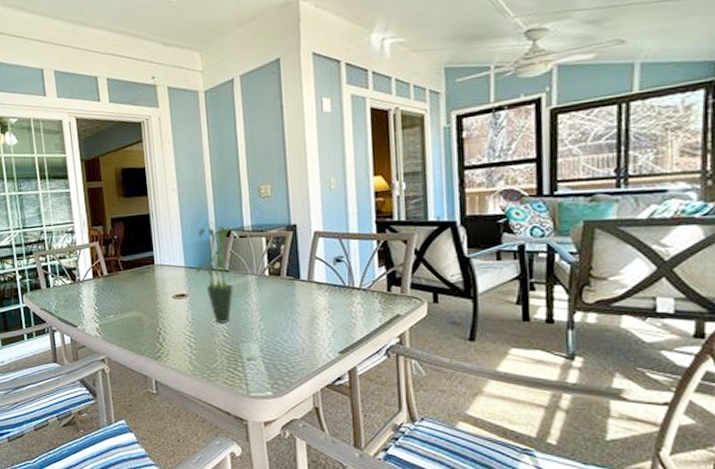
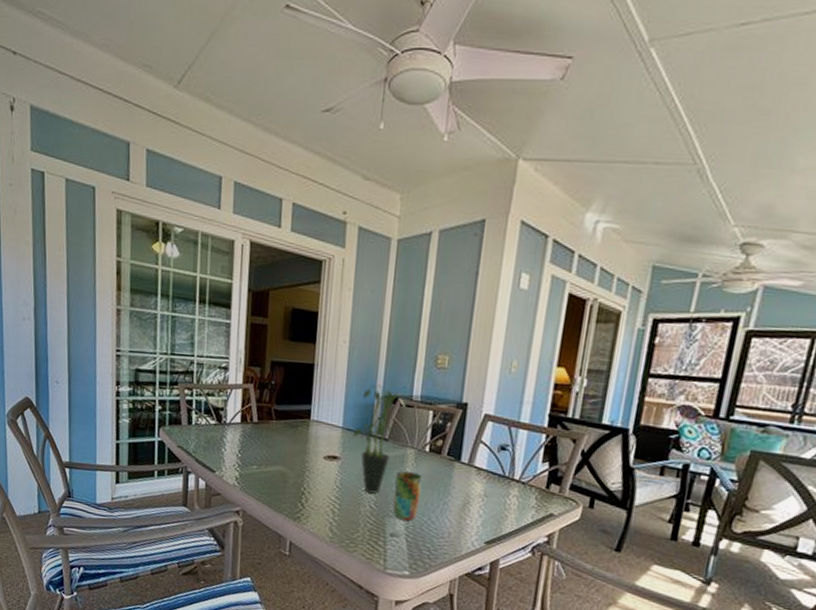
cup: none [241,297,269,344] -> present [392,471,423,521]

